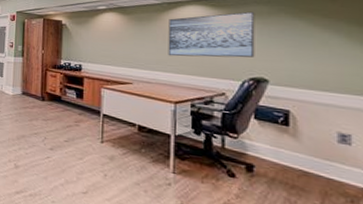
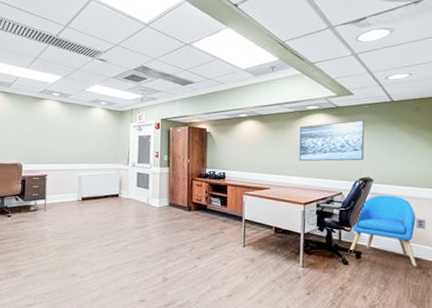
armchair: none [237,99,342,193] -> present [349,195,418,267]

